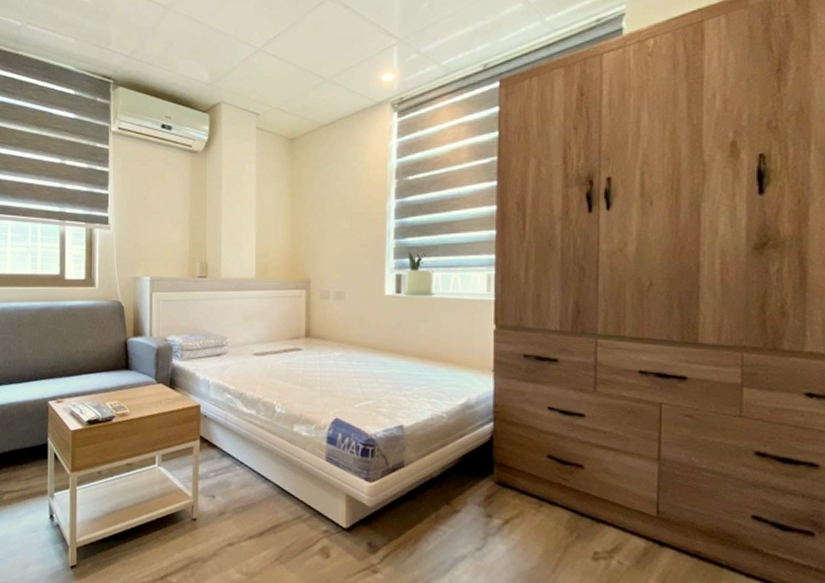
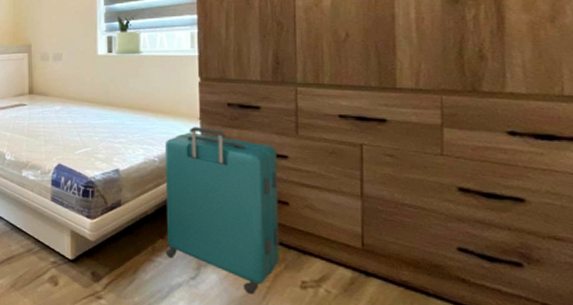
suitcase: none [450,380,574,567] -> present [164,127,280,295]

